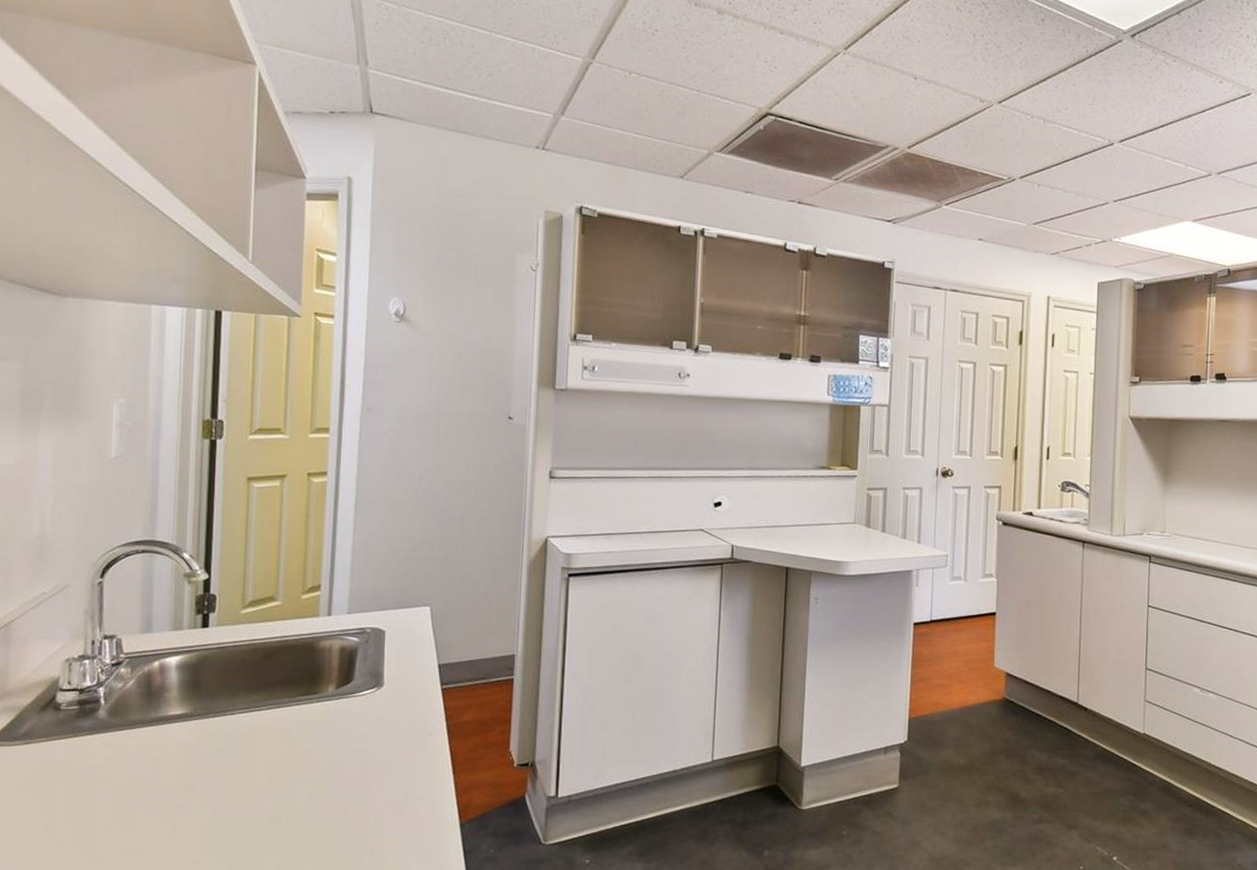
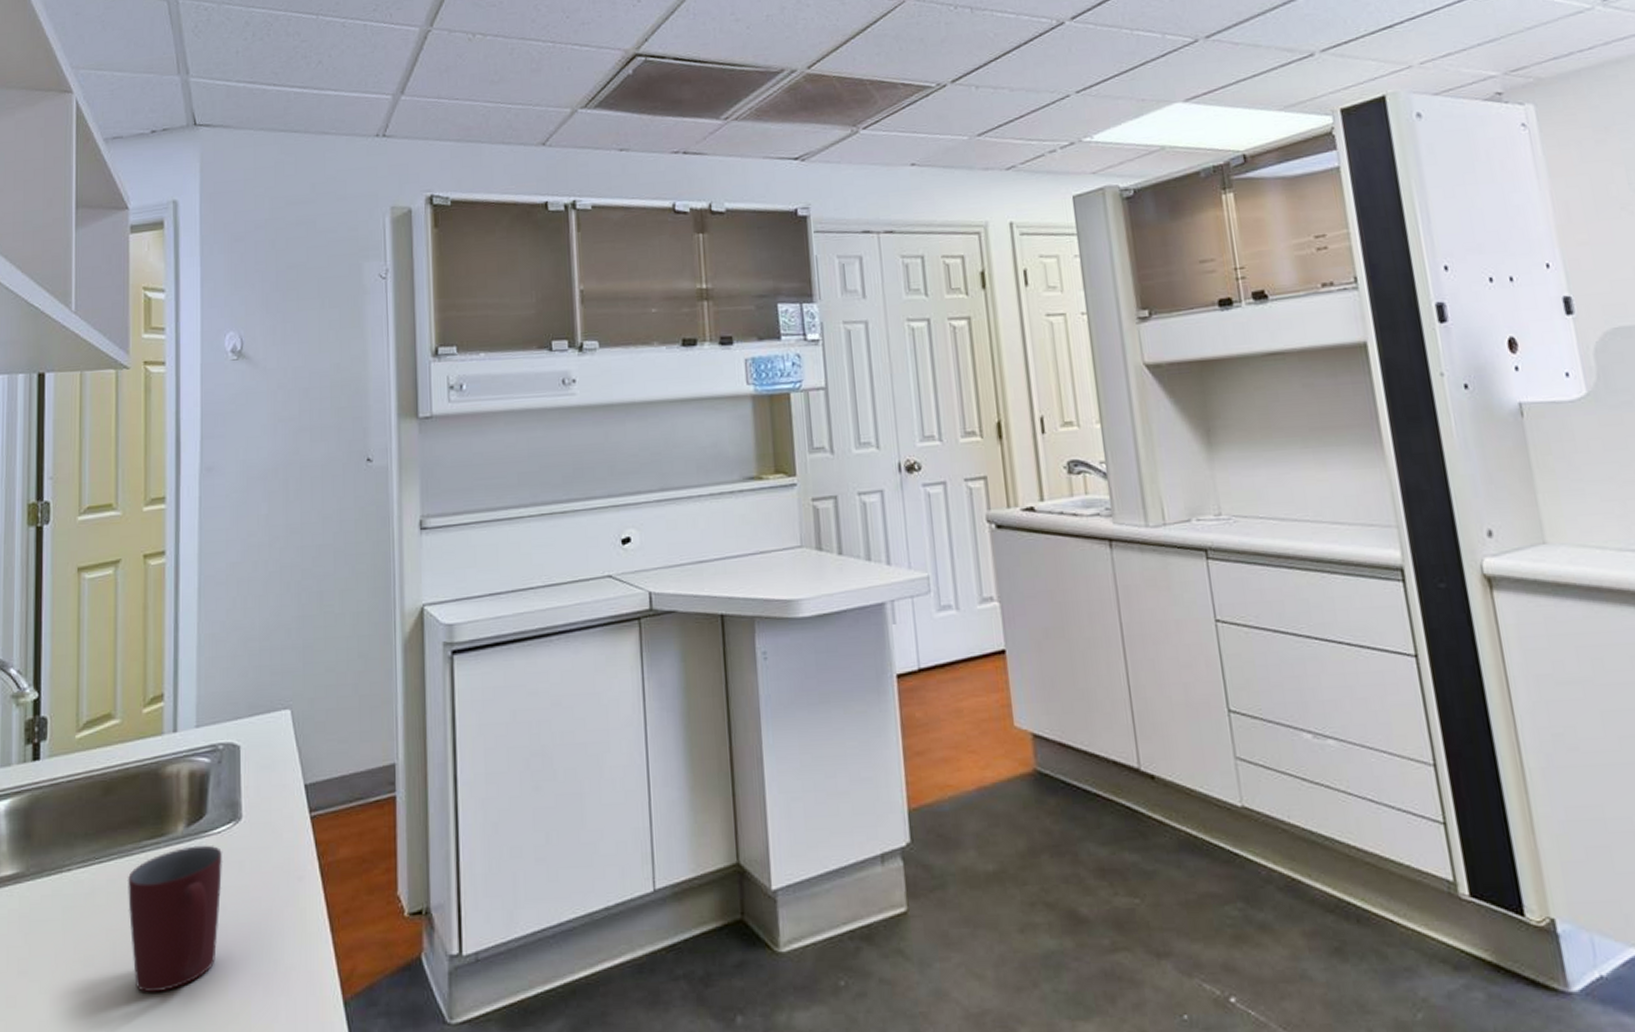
mug: none [282,703,366,810] -> present [127,845,223,993]

